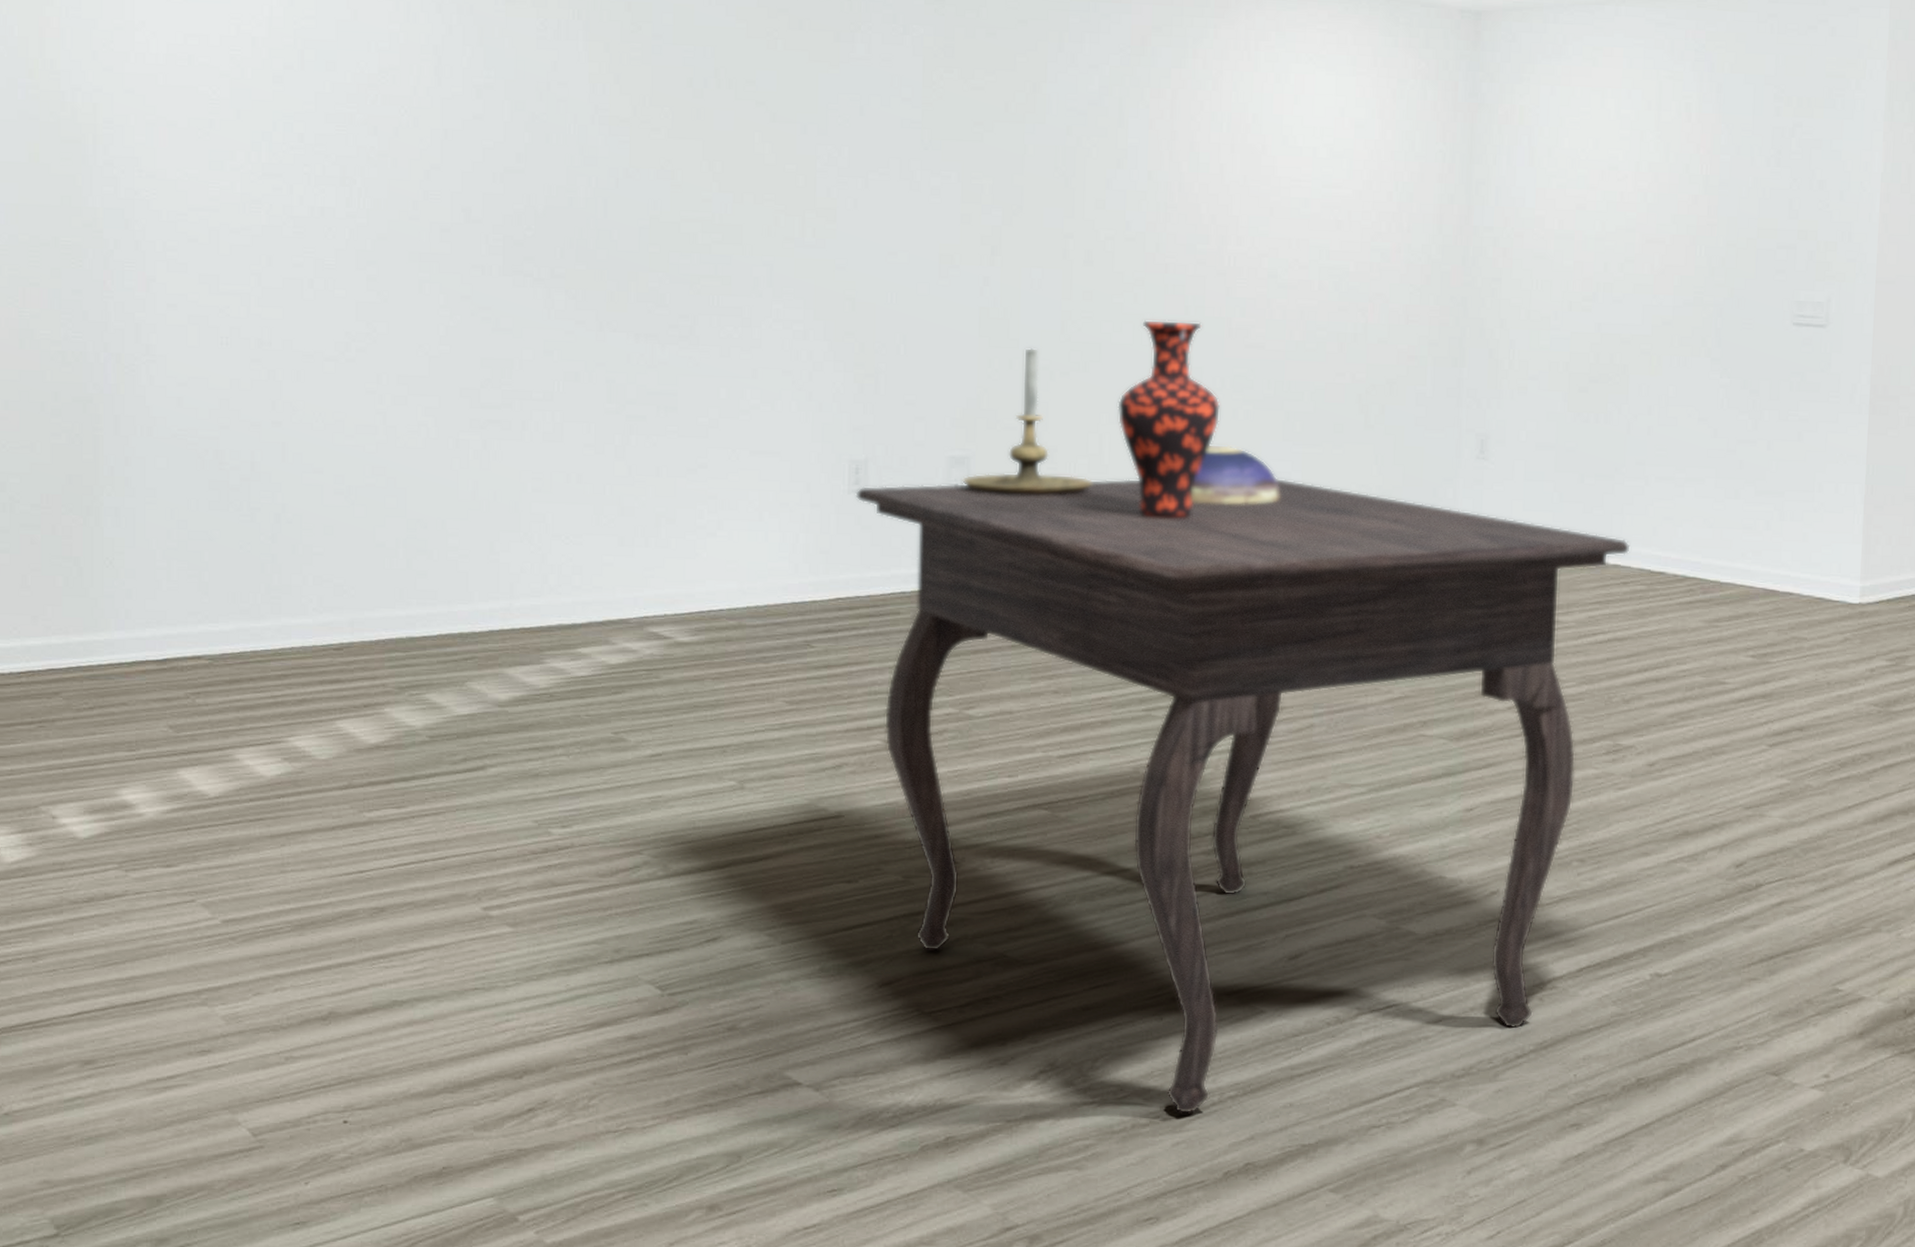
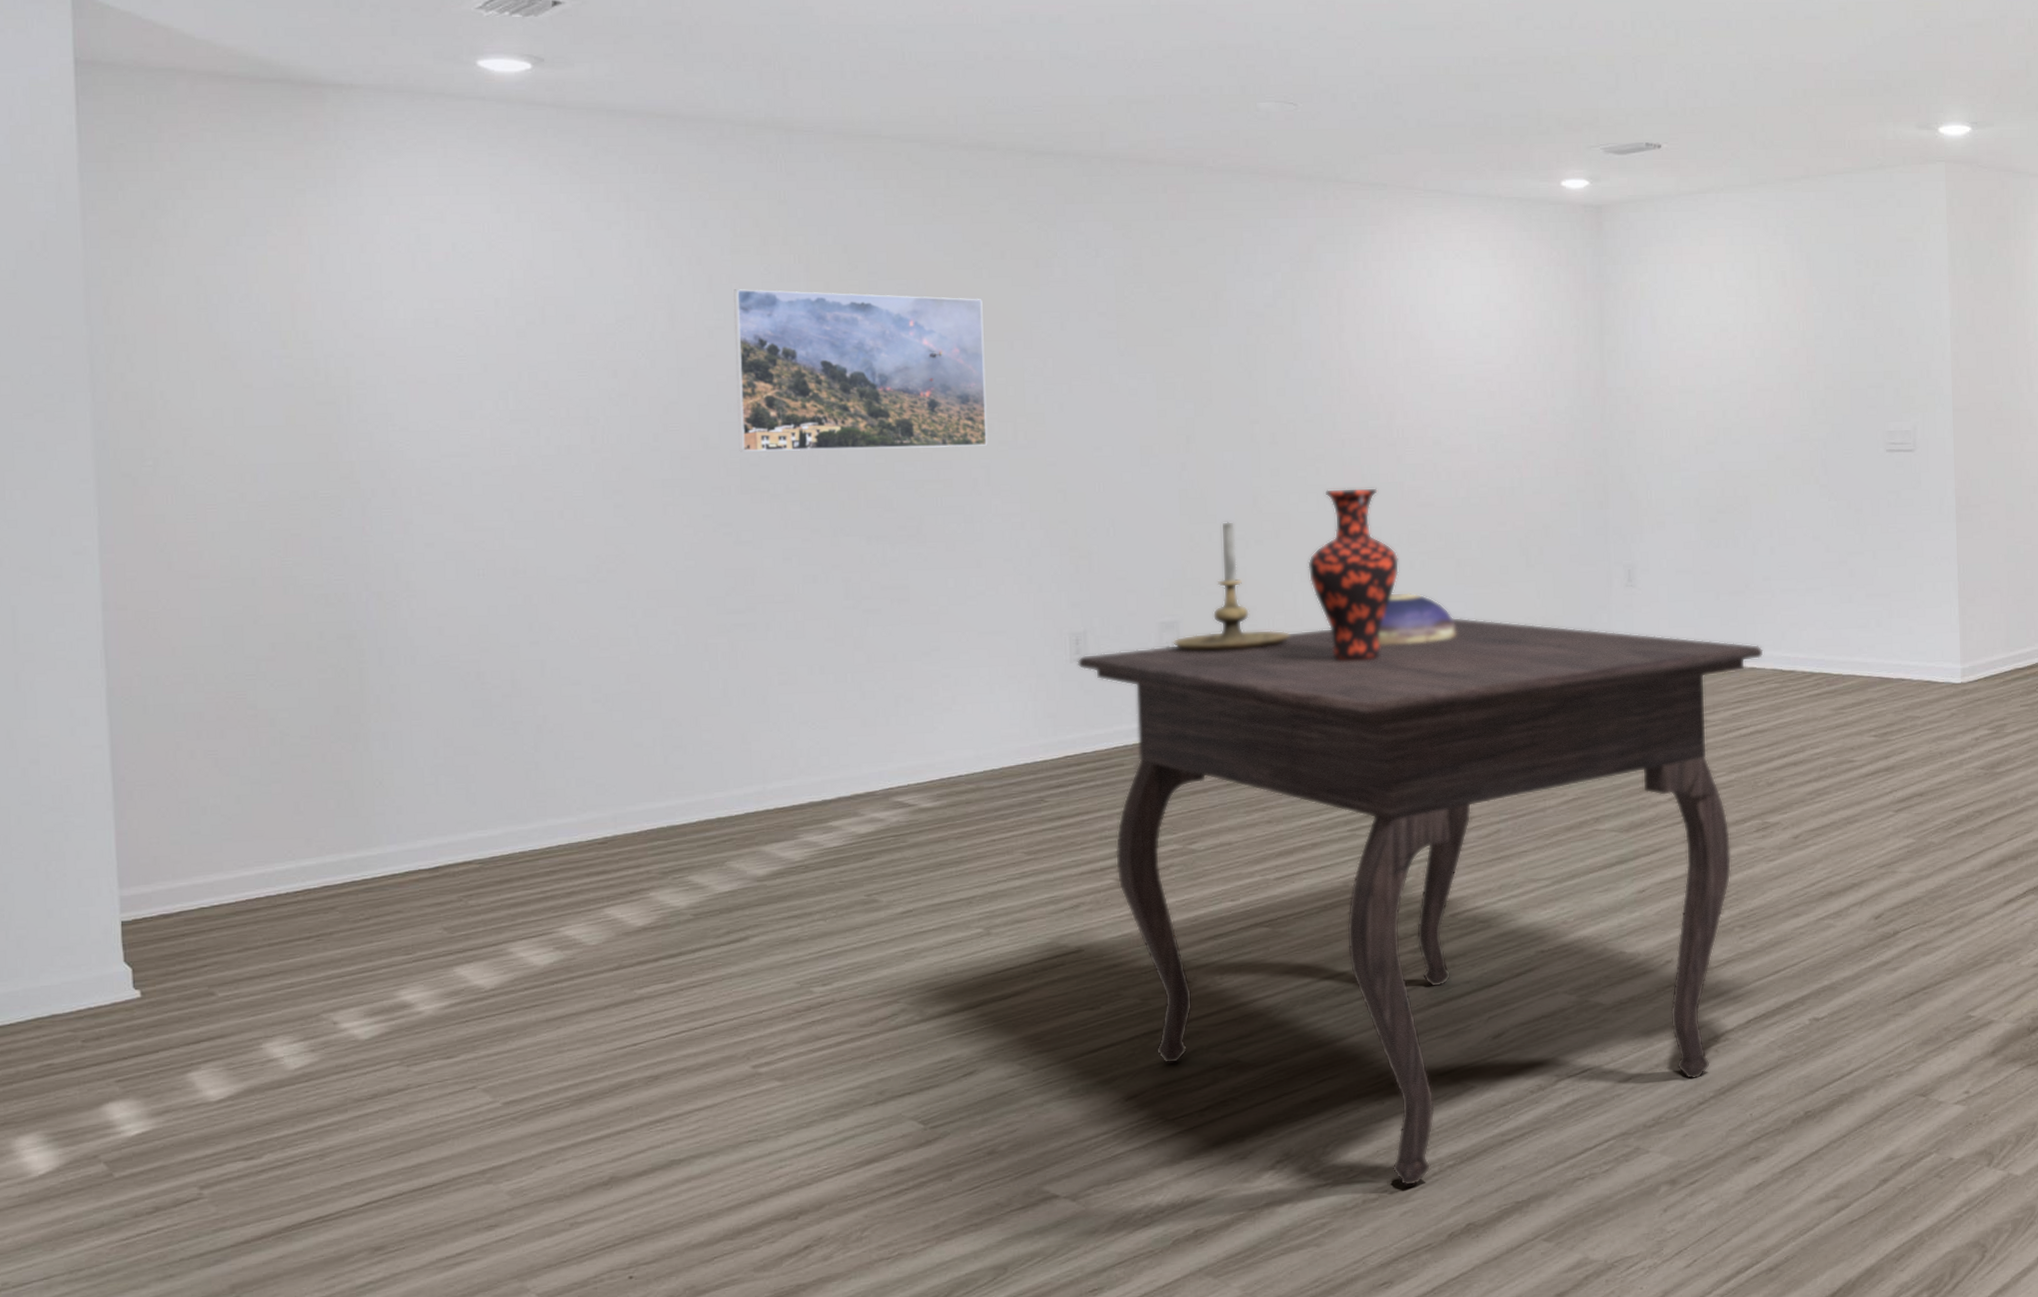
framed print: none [503,44,775,241] -> present [734,289,988,452]

